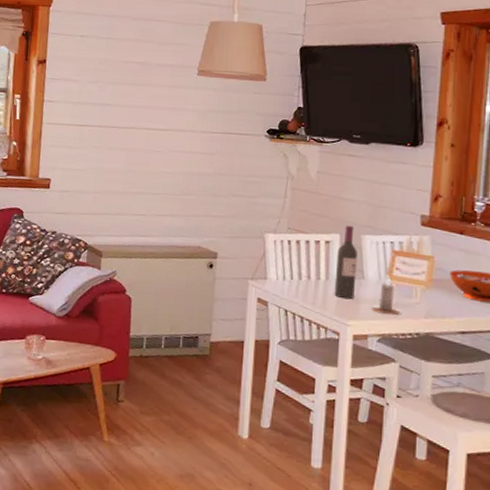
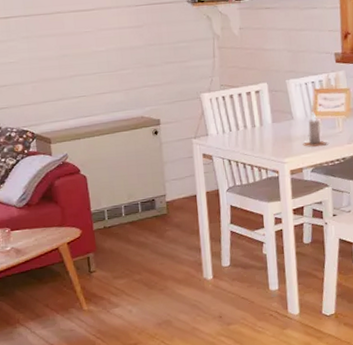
wine bottle: present [334,225,357,299] -> none [267,73,287,140]

